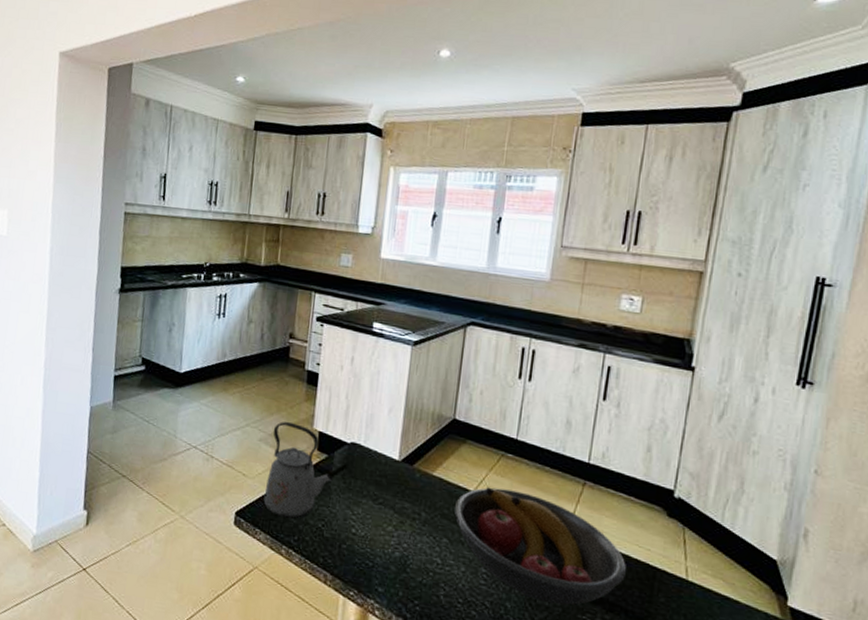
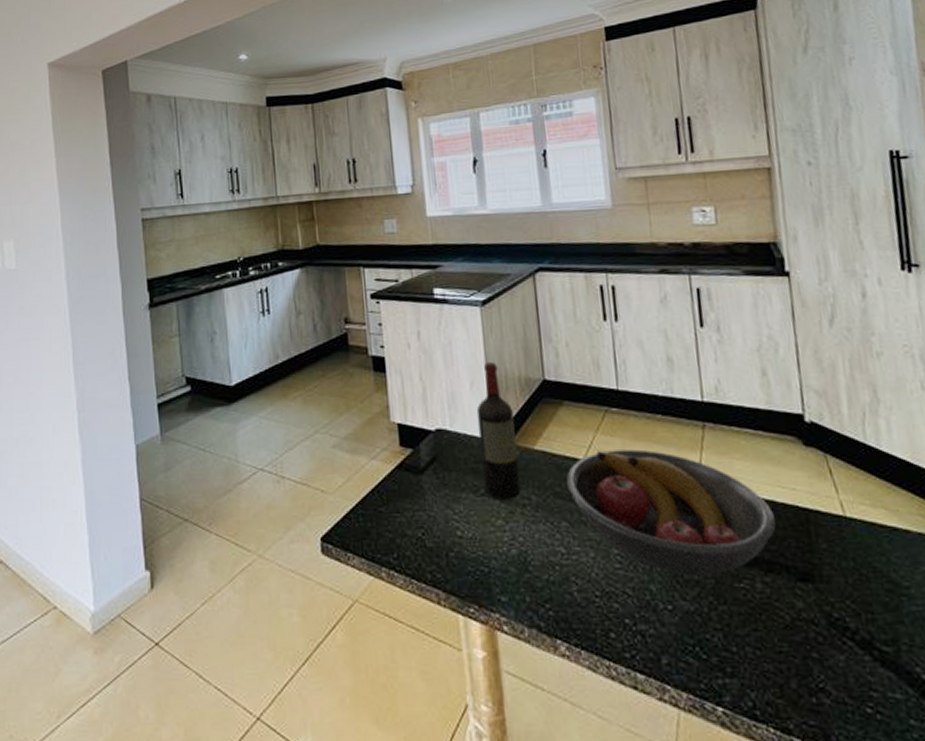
kettle: present [263,421,334,519] -> none [346,418,425,534]
wine bottle: none [382,395,422,513] -> present [476,362,521,500]

